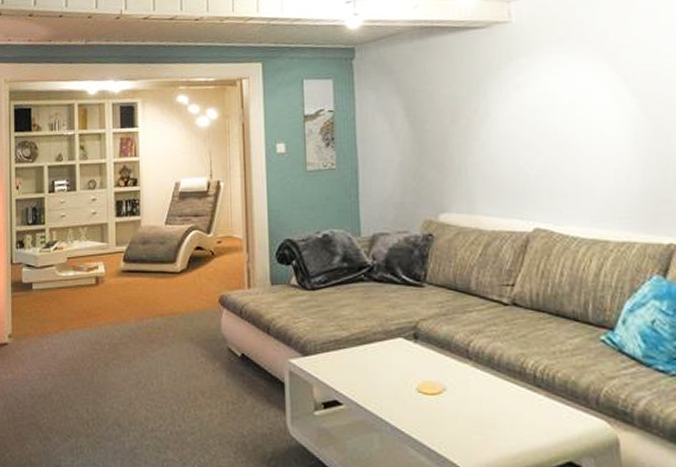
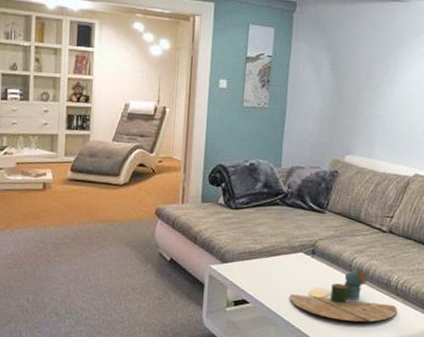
decorative tray: none [392,354,542,424] -> present [289,269,398,322]

